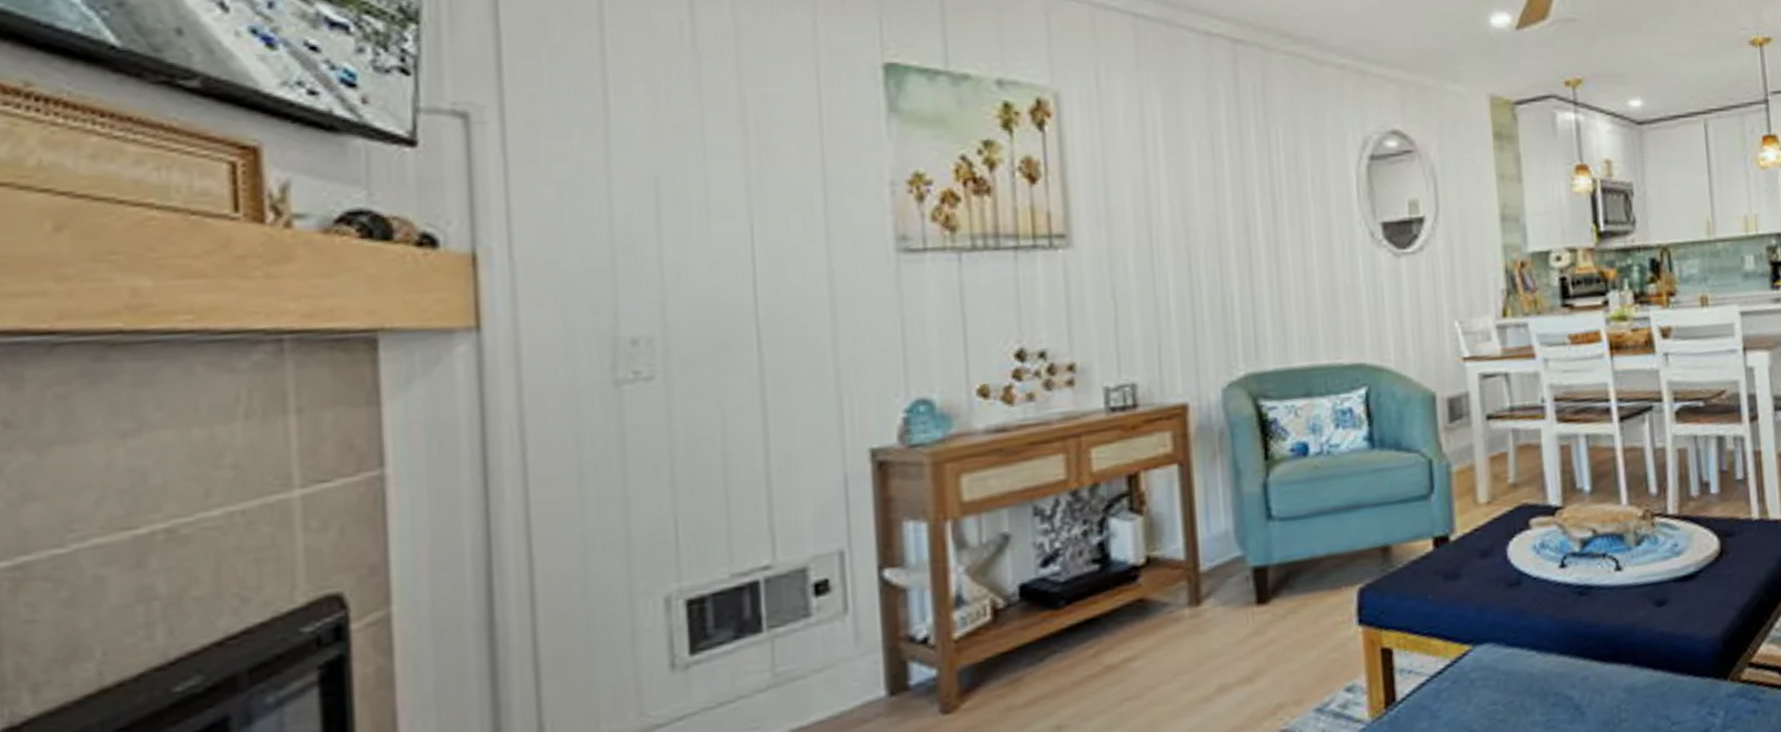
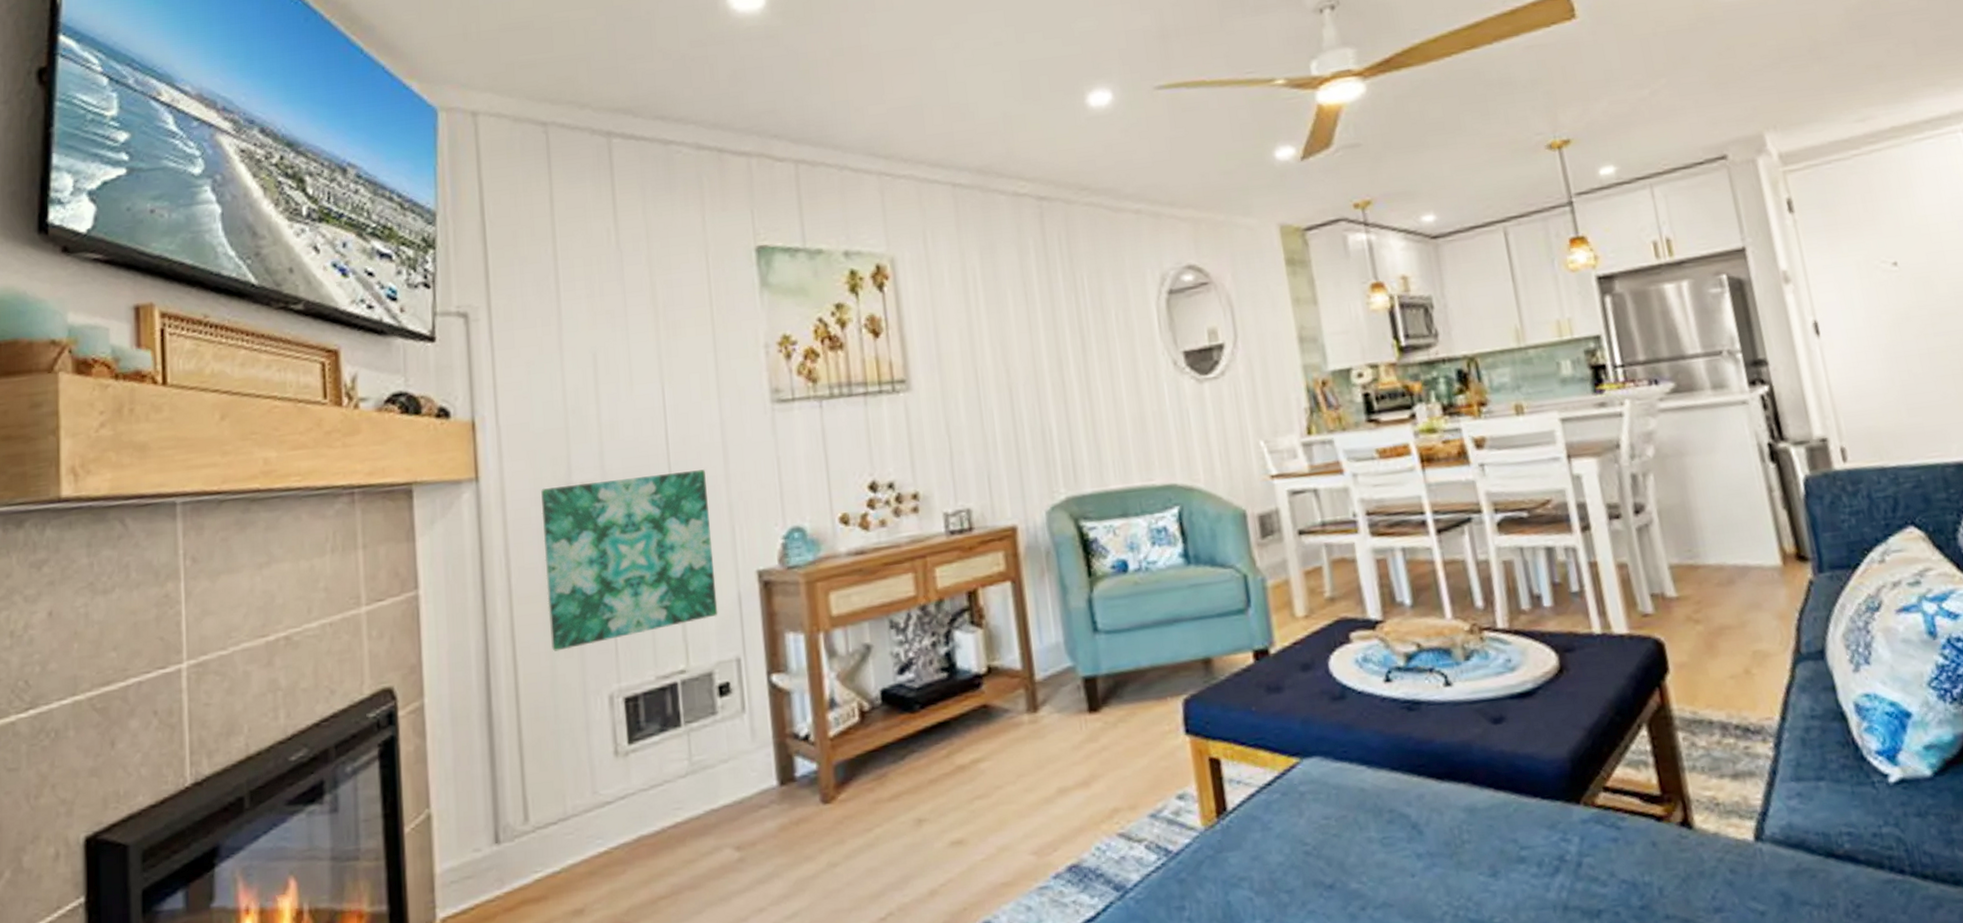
wall art: none [574,327,817,545] -> present [541,469,718,651]

